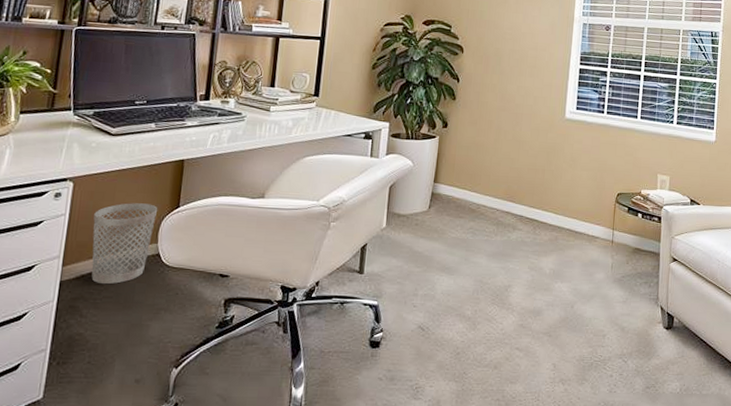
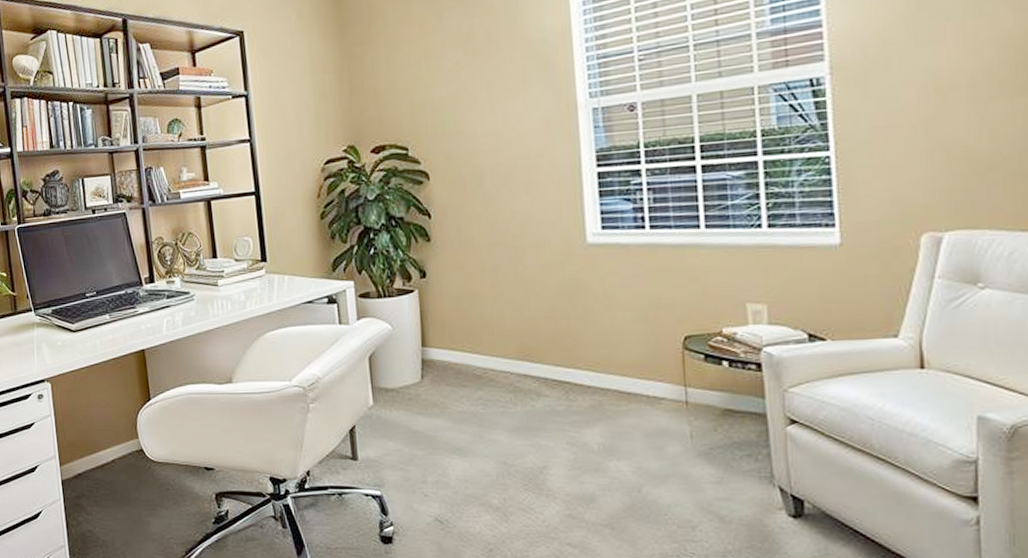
wastebasket: present [91,203,158,285] -> none [75,398,133,482]

